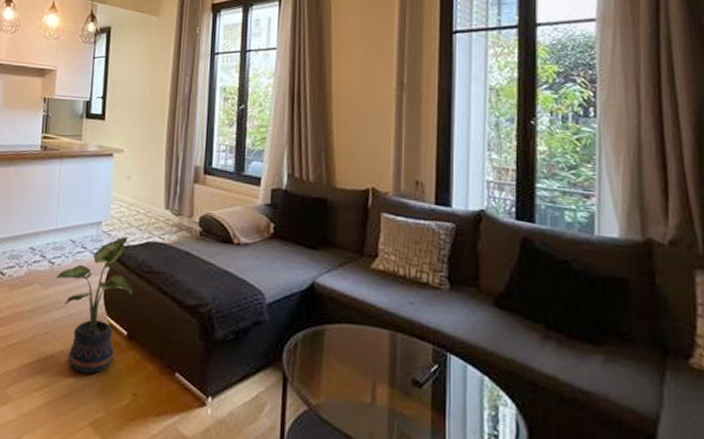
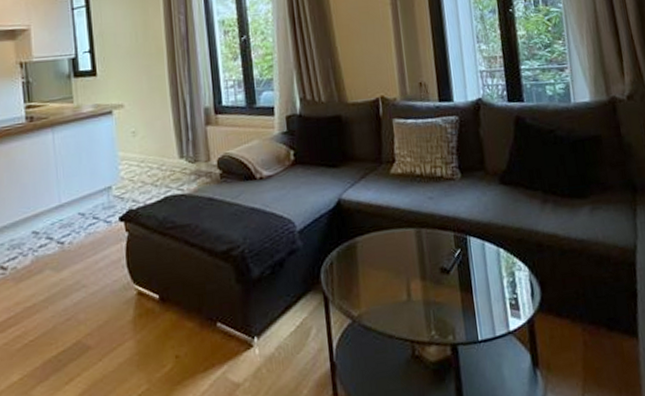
potted plant: present [56,236,133,374] -> none [69,196,159,352]

